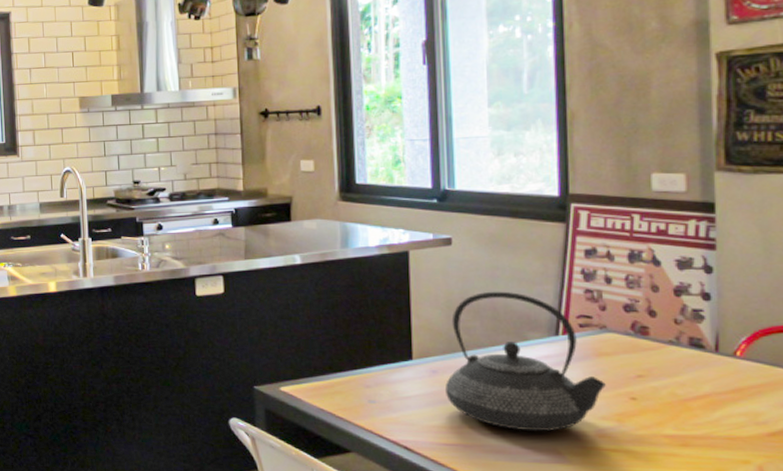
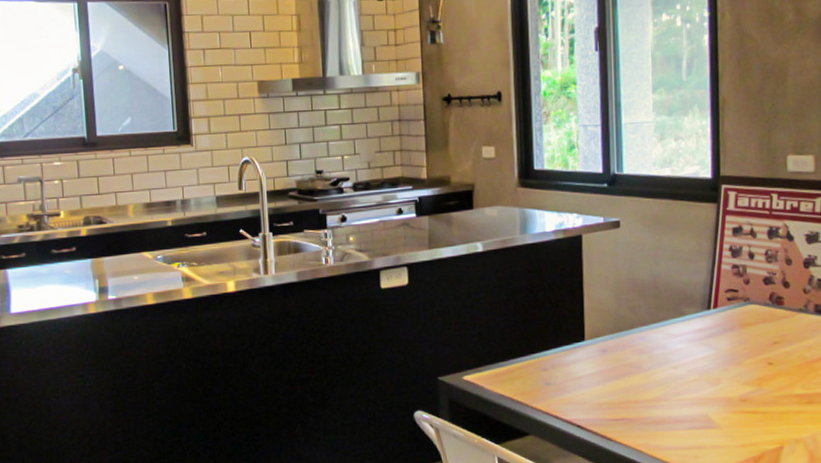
teapot: present [446,291,606,432] -> none [614,270,748,402]

